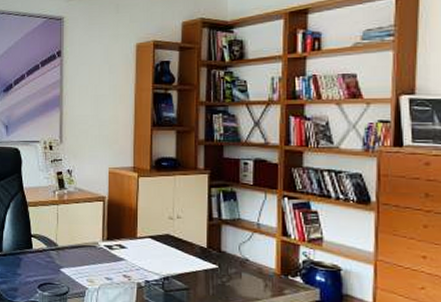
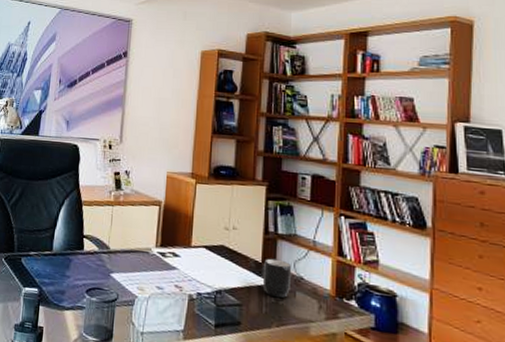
mug: none [207,243,237,279] -> present [261,258,292,298]

